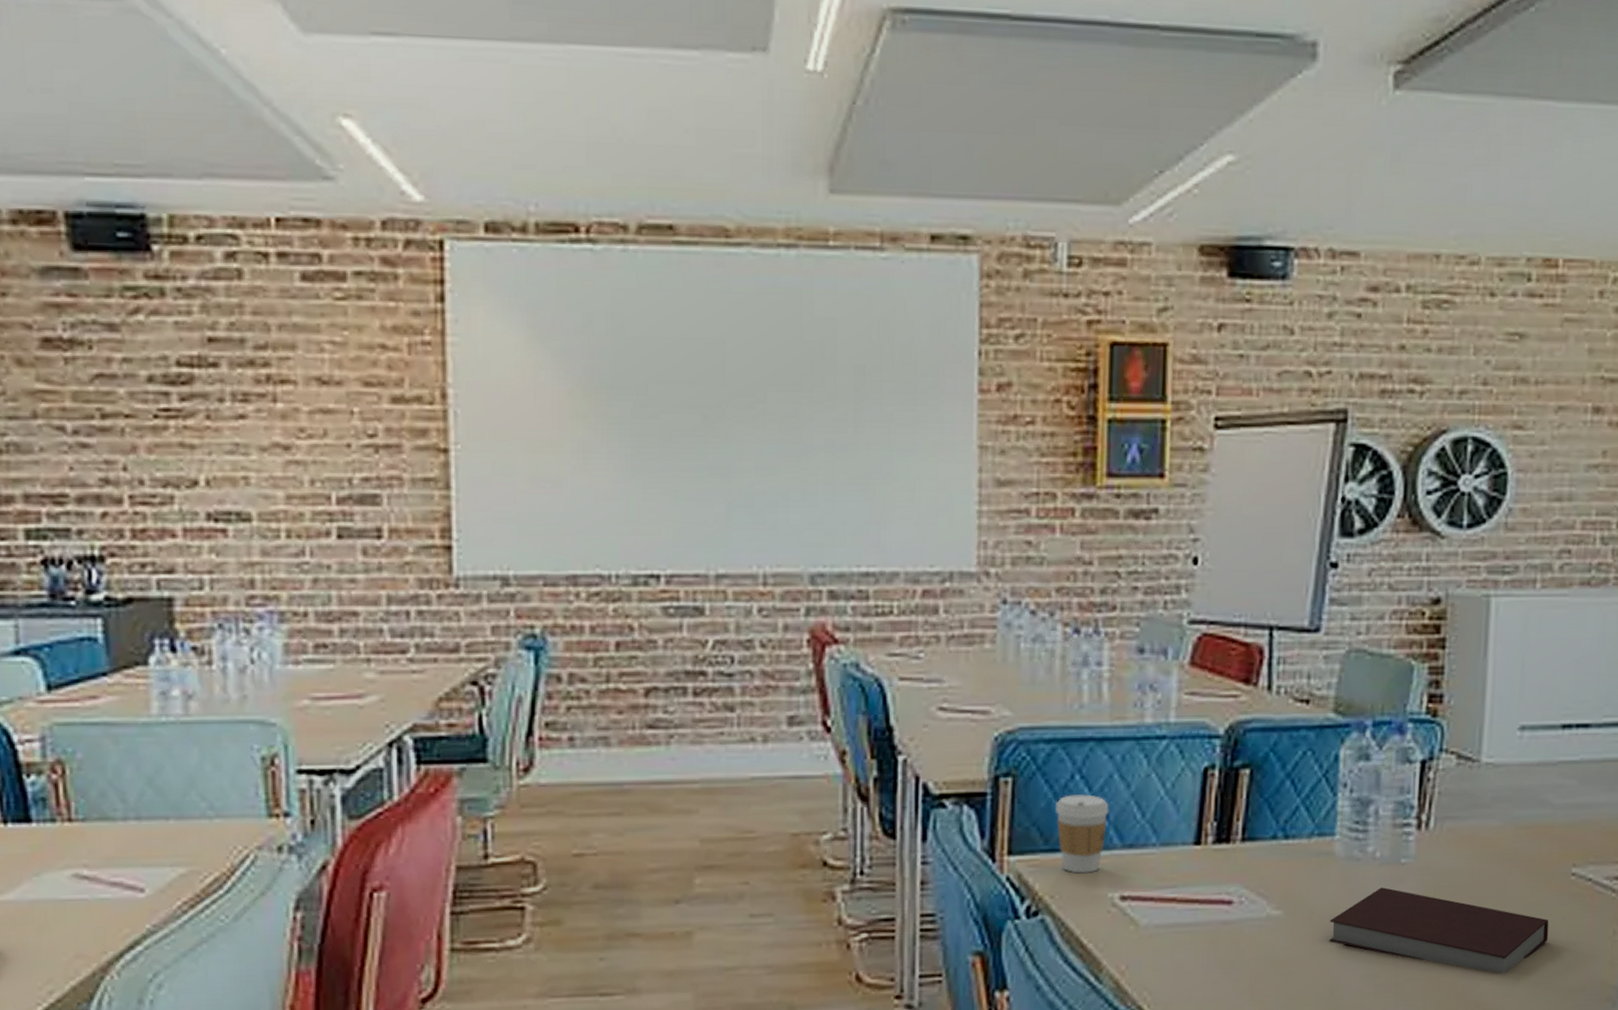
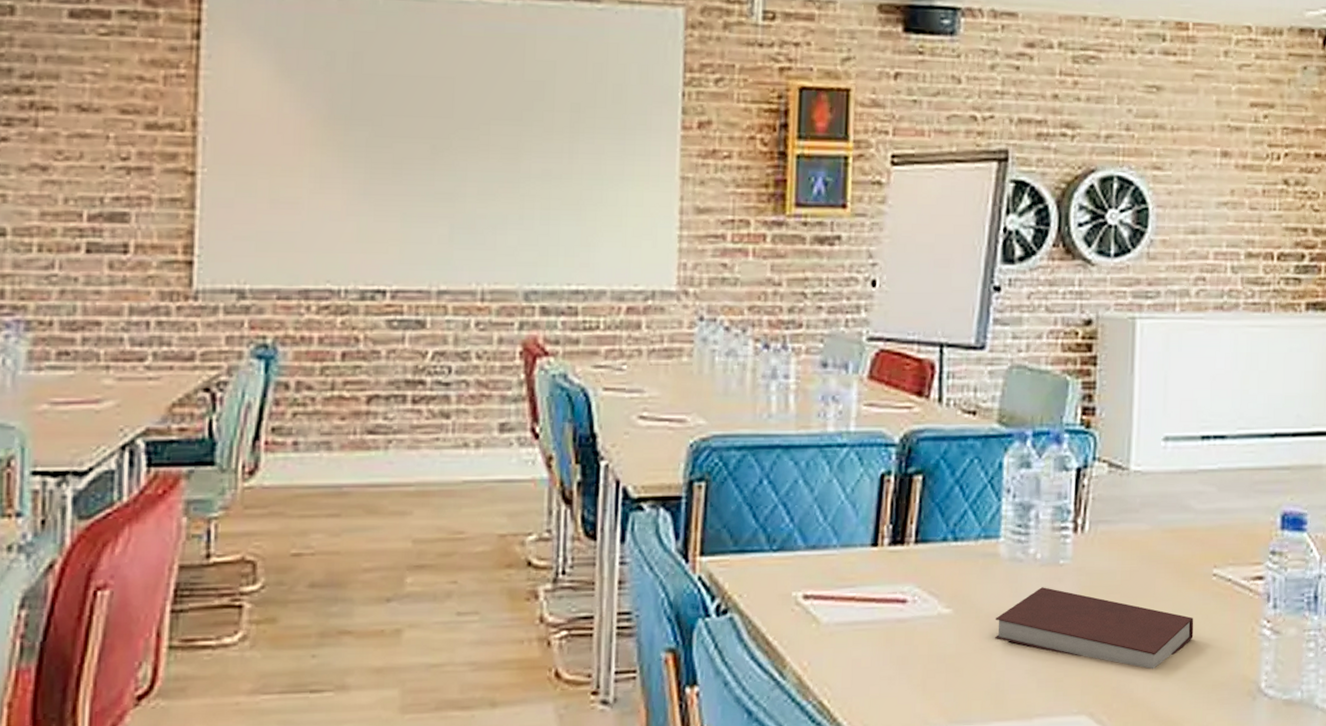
coffee cup: present [1056,794,1109,874] -> none [745,498,794,574]

